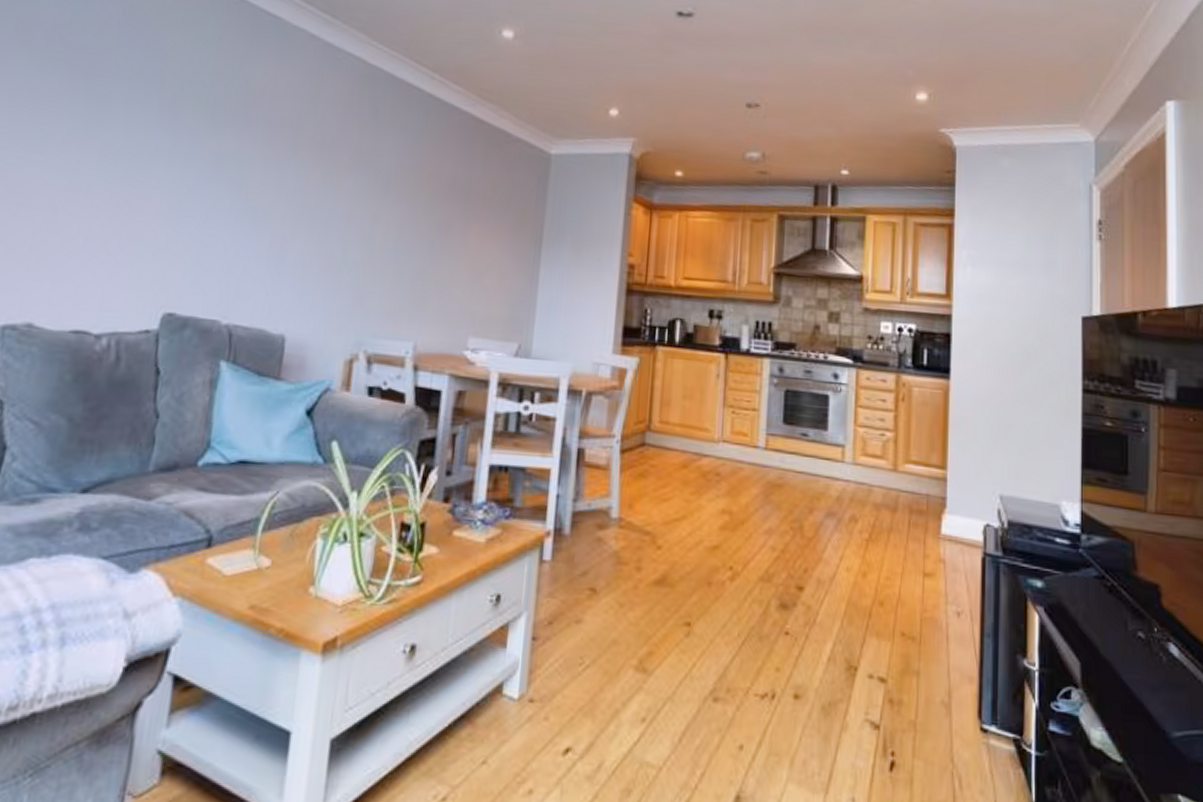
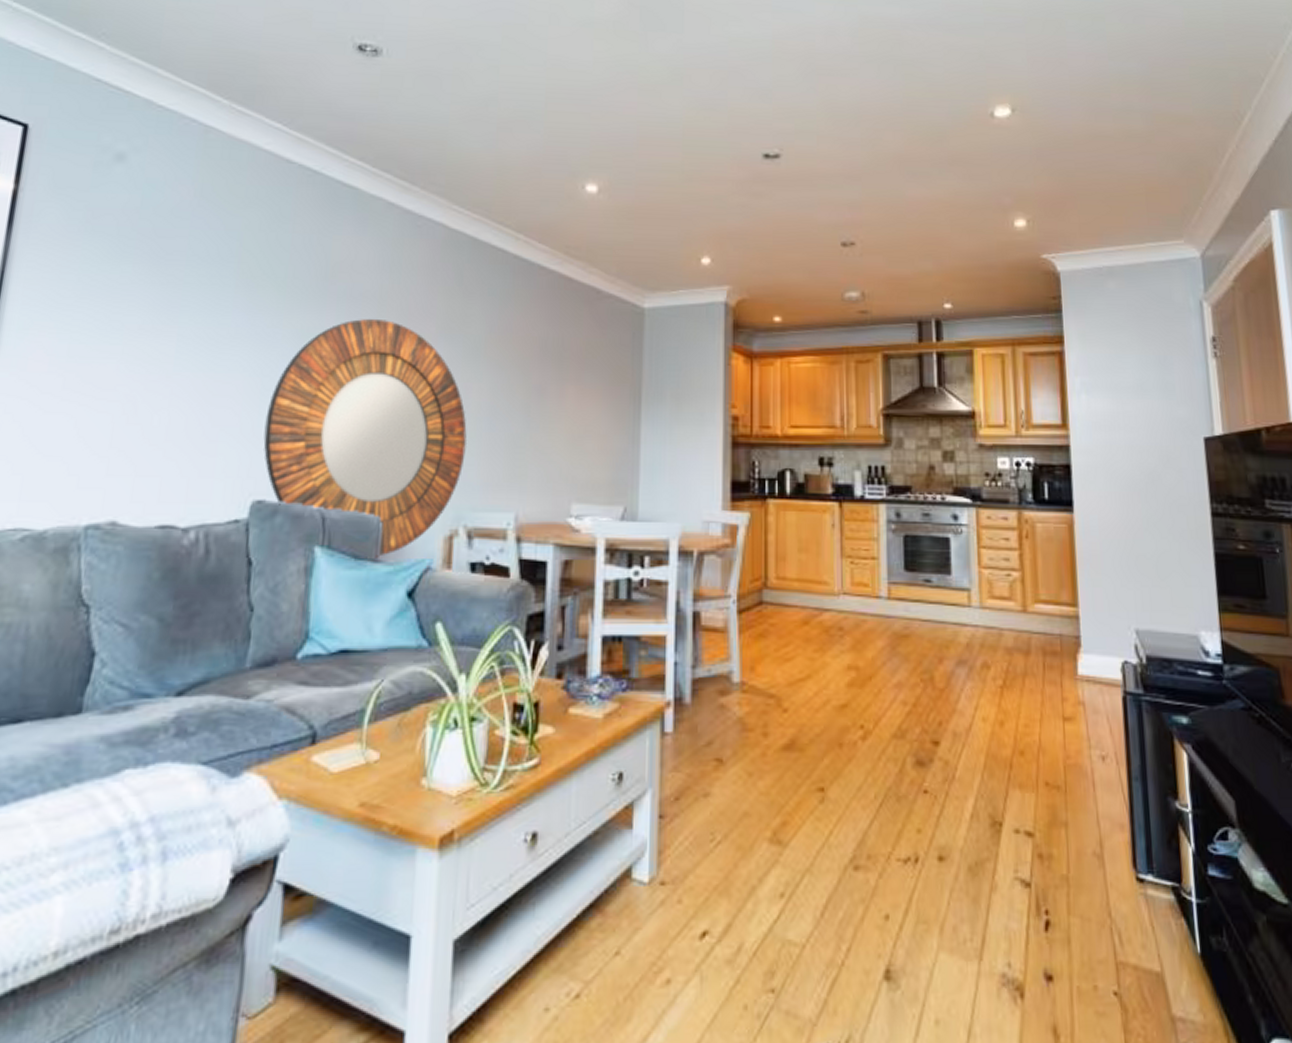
home mirror: none [177,145,373,375] -> present [263,319,467,557]

